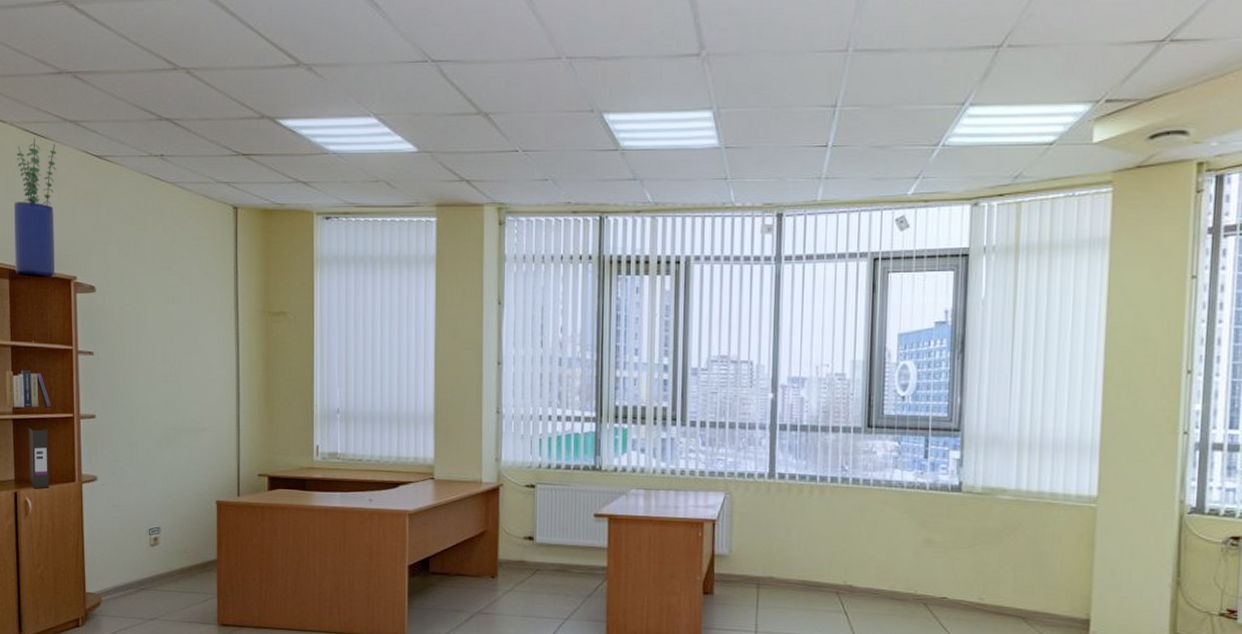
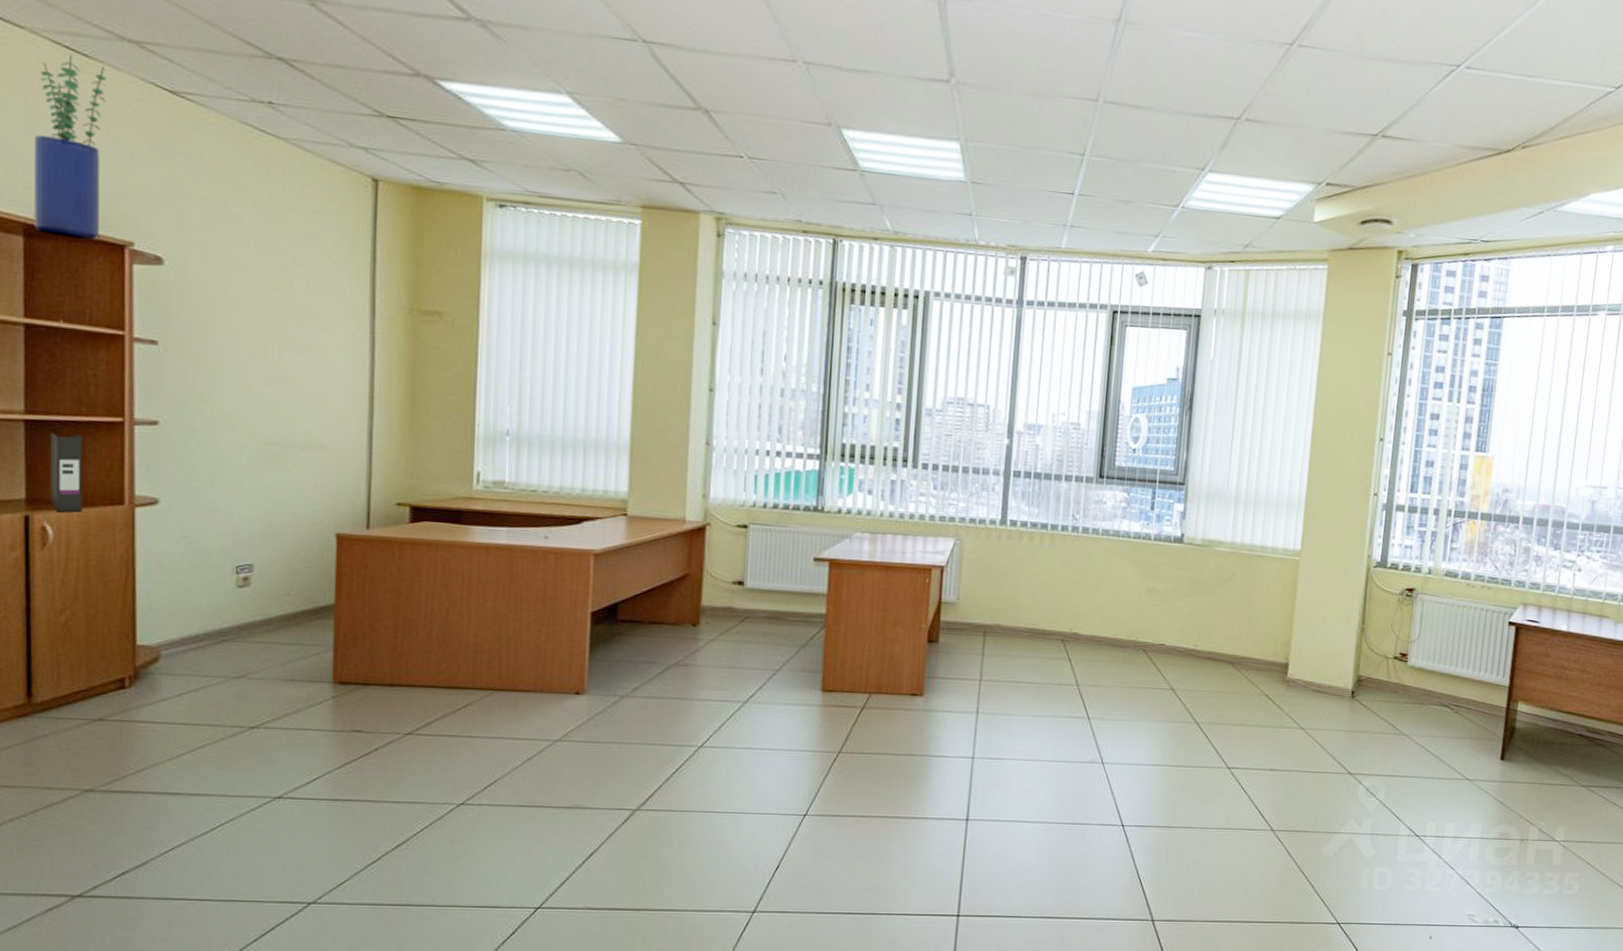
books: present [6,370,52,408] -> none [15,356,89,408]

